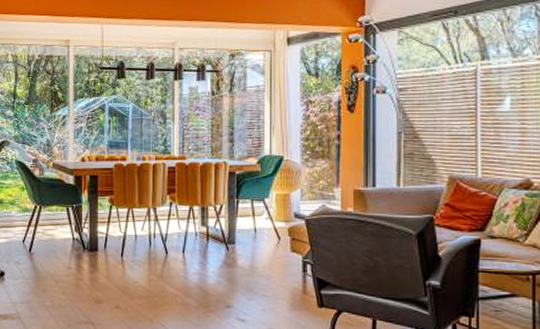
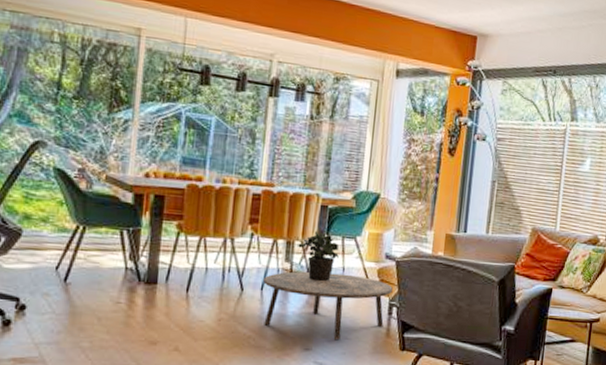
coffee table: none [184,234,305,298] -> present [263,271,393,341]
potted plant: none [211,195,250,242] -> present [298,230,339,281]

